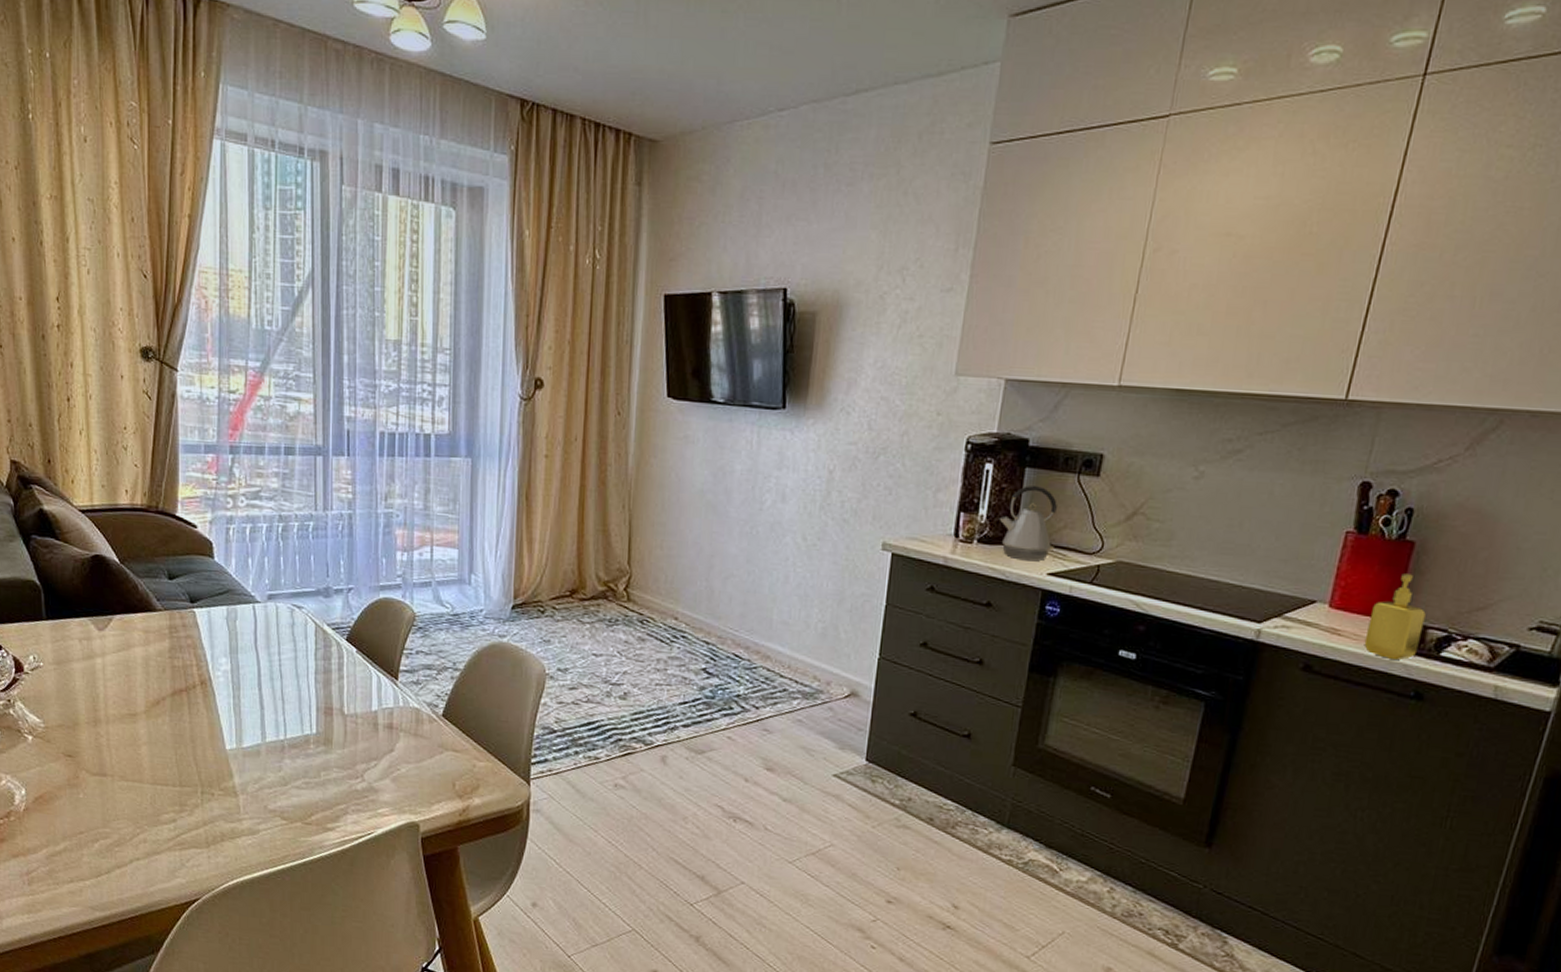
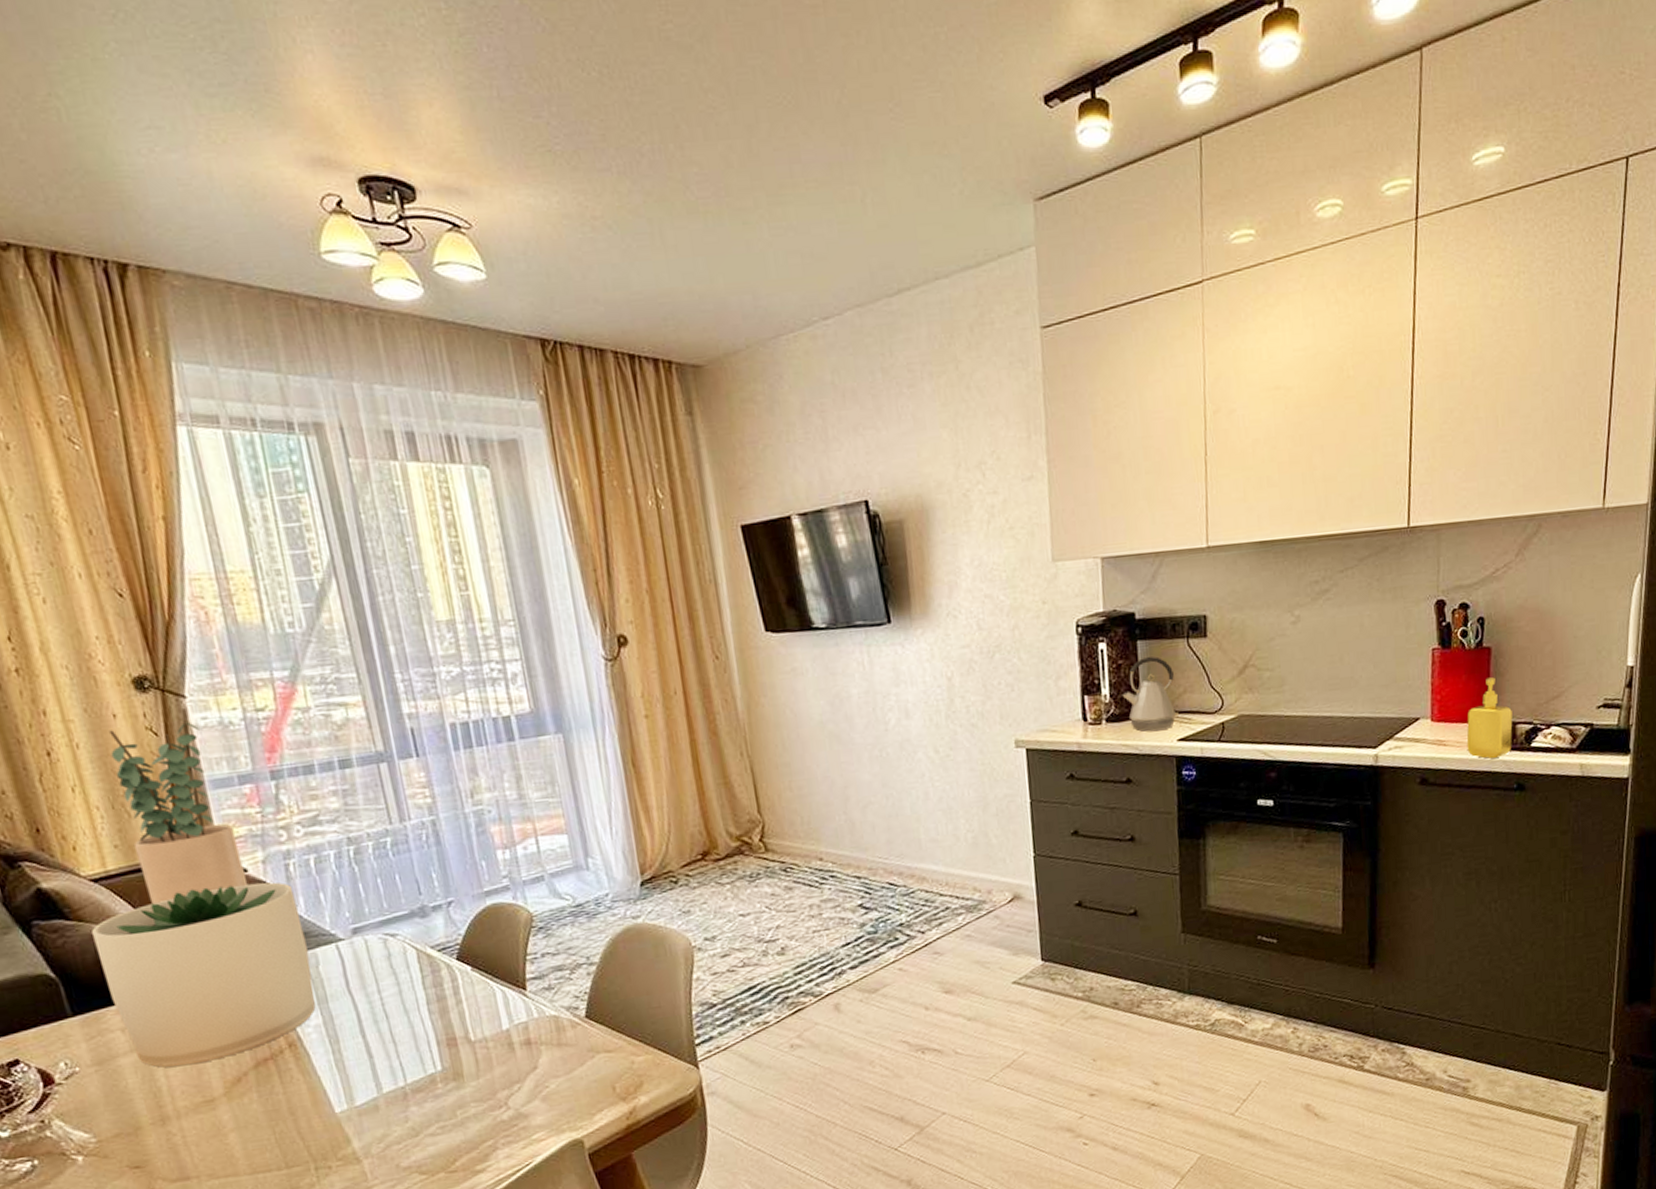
planter: none [73,534,230,682] -> present [91,882,316,1068]
vase: none [113,380,196,541] -> present [109,708,249,905]

